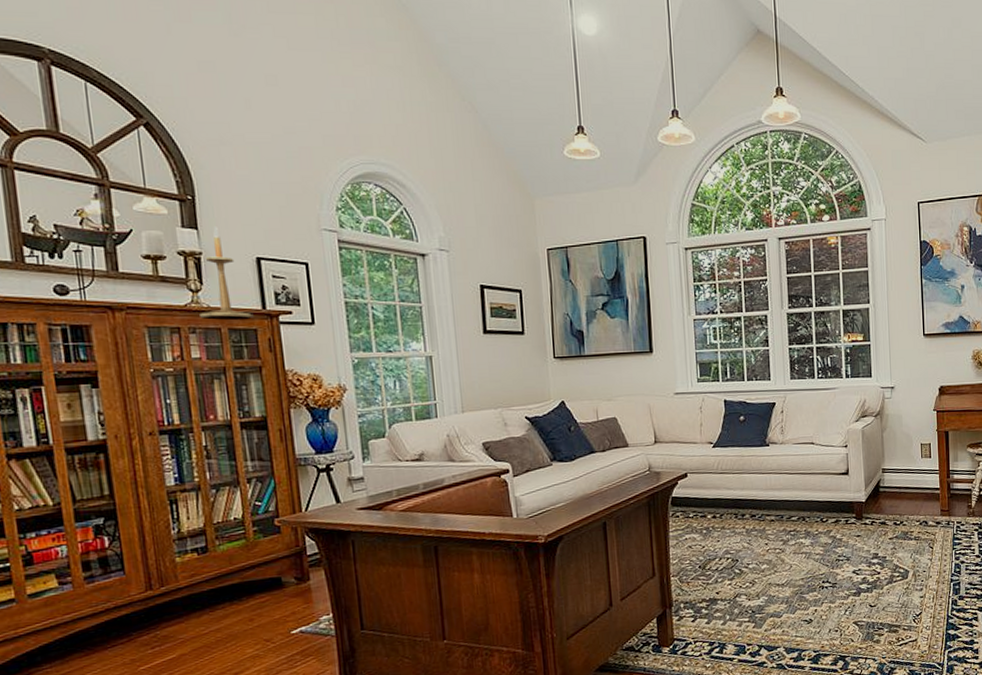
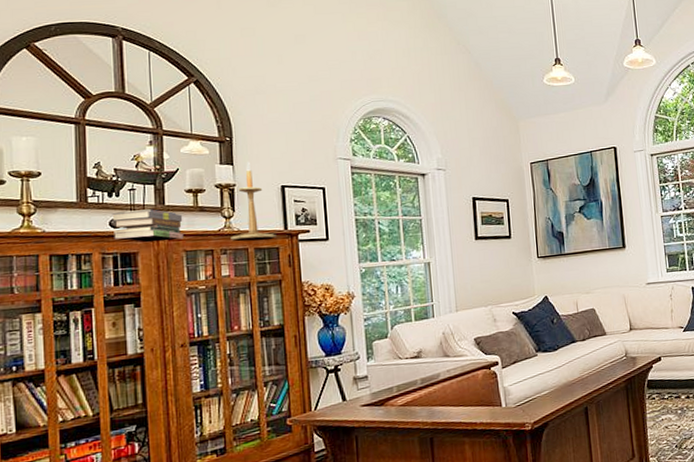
books: none [55,275,144,315] -> present [111,209,184,243]

